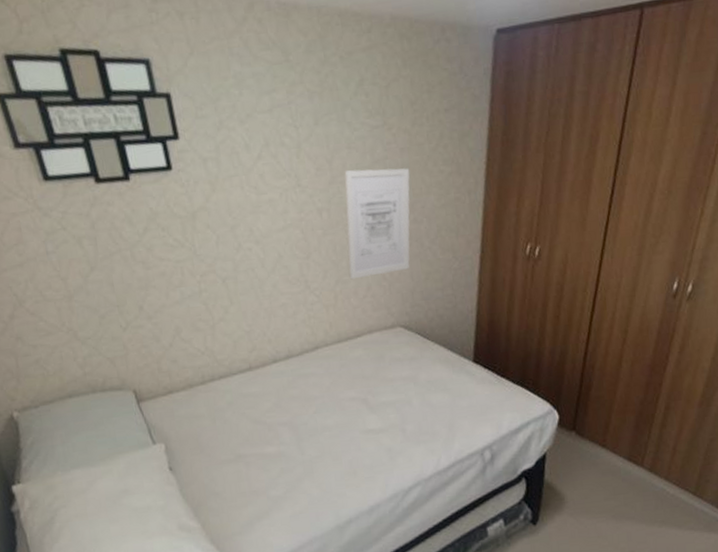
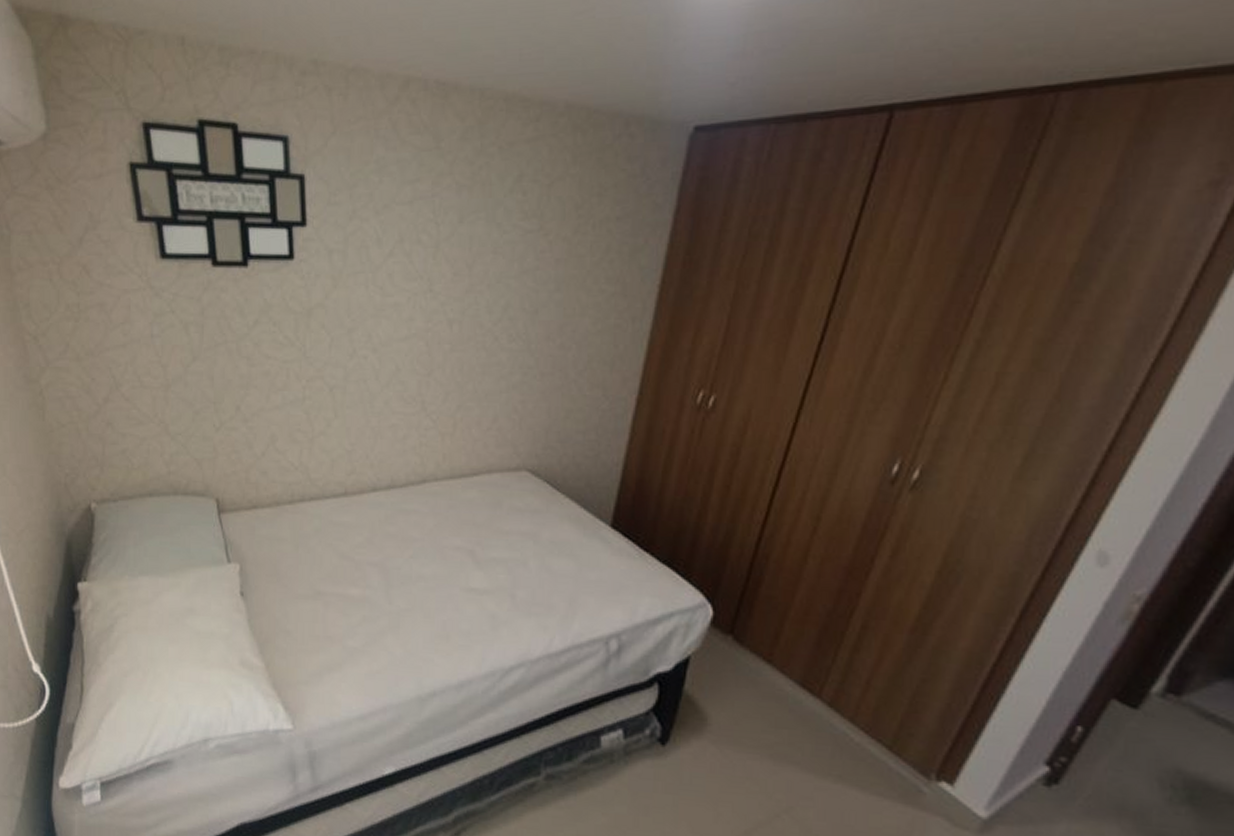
wall art: present [344,168,410,280] -> none [474,278,564,407]

